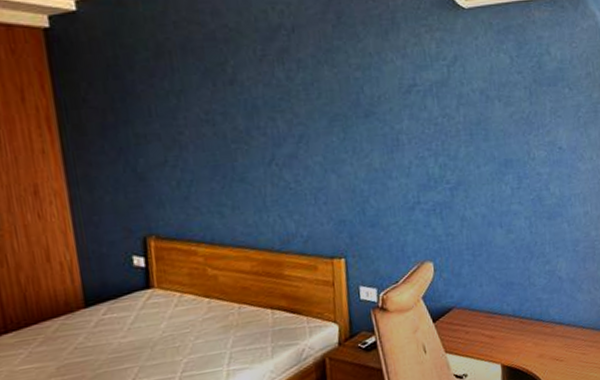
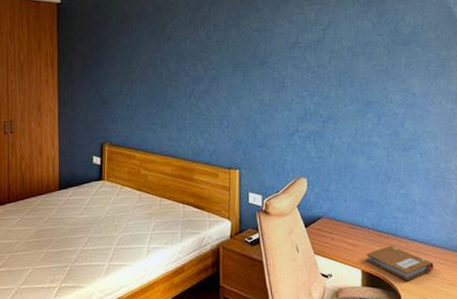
notebook: none [505,333,583,371] -> present [365,246,434,281]

